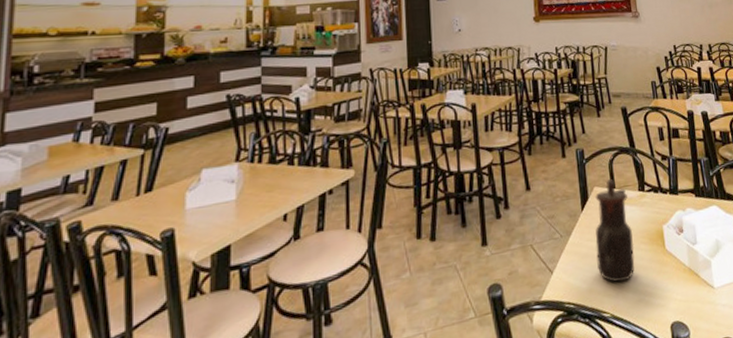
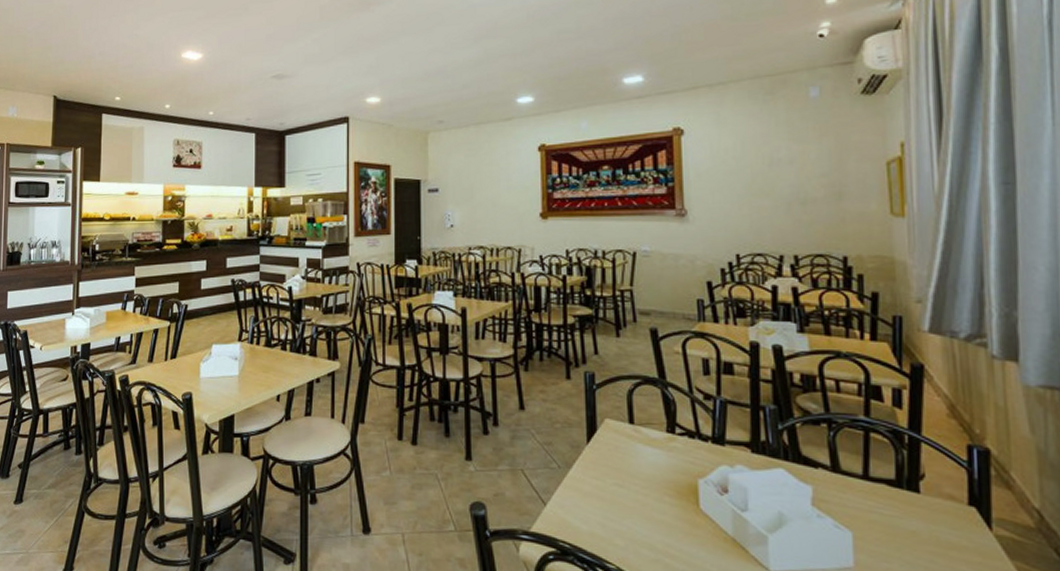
teapot: present [595,179,635,283] -> none [602,413,655,534]

